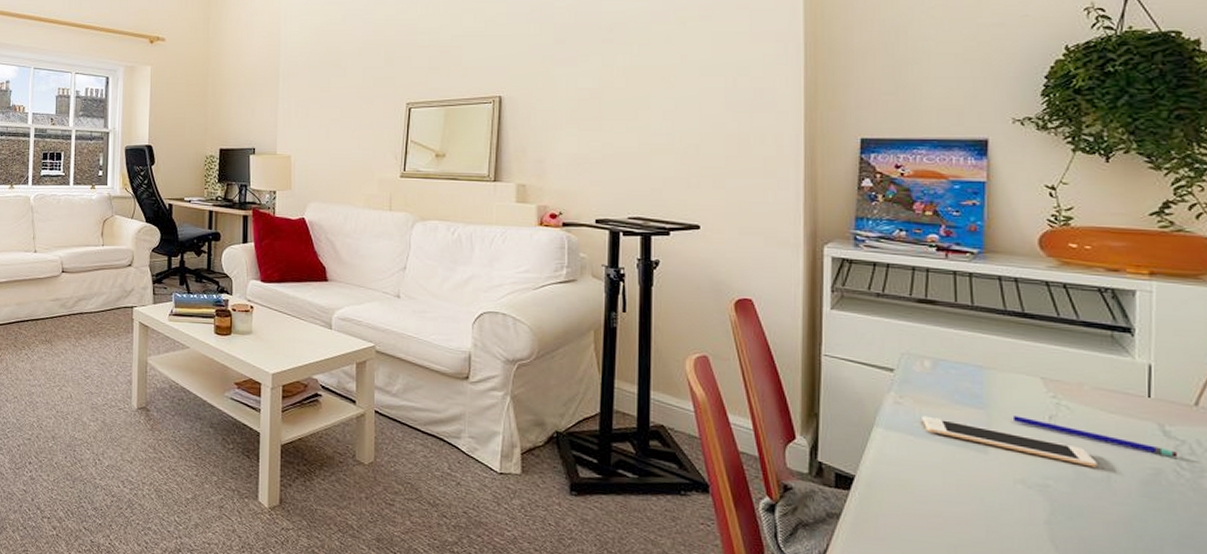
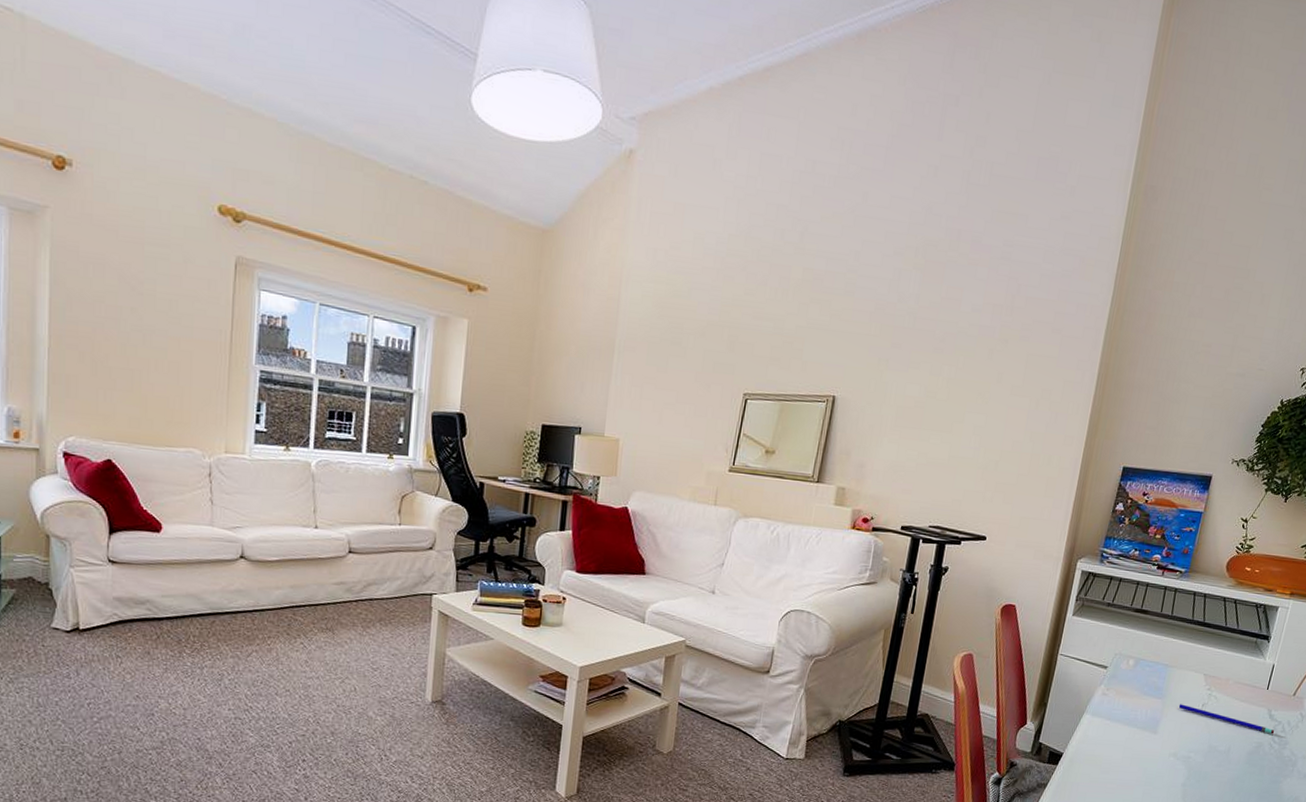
cell phone: present [922,415,1097,468] -> none [1118,704,1225,743]

